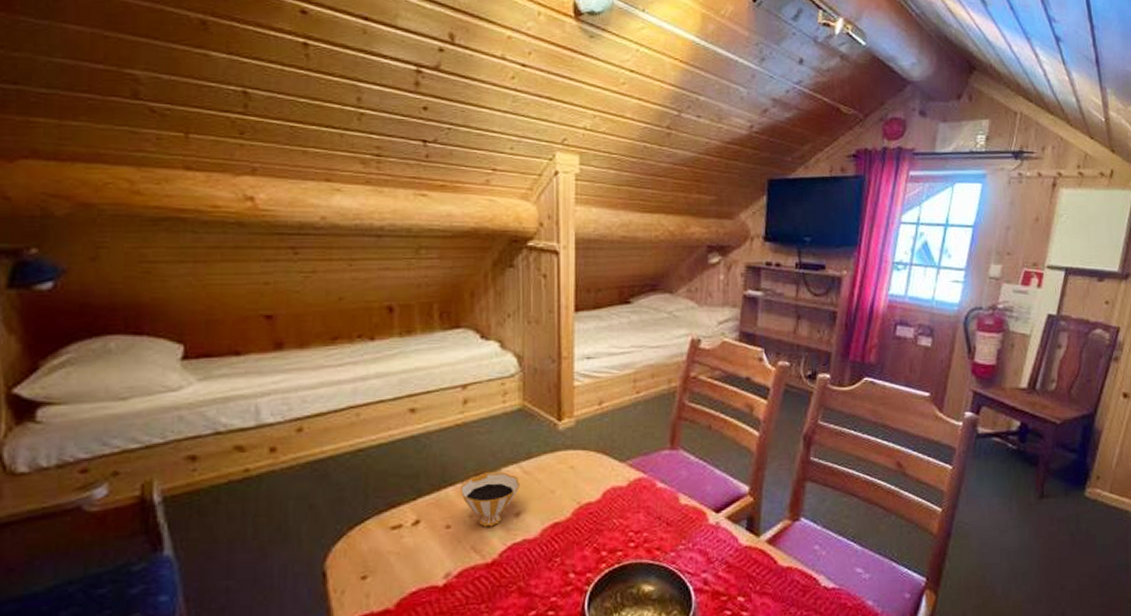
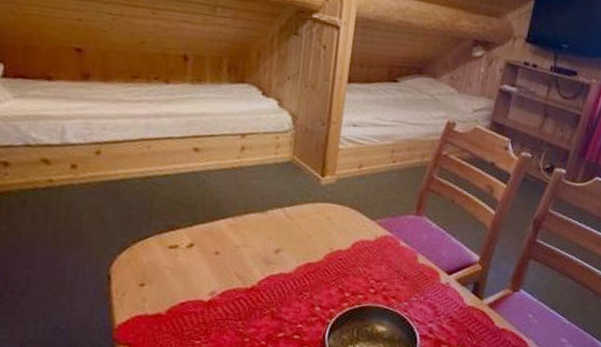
teacup: present [459,472,521,527] -> none [230,212,283,258]

